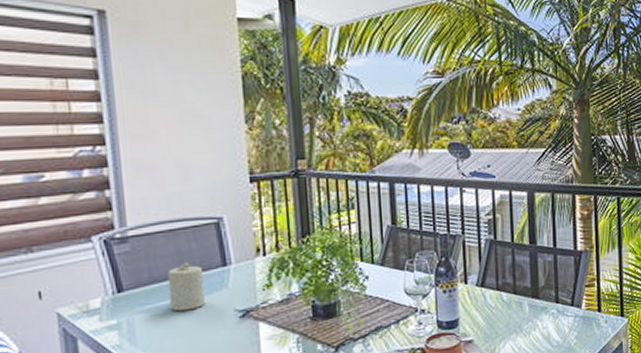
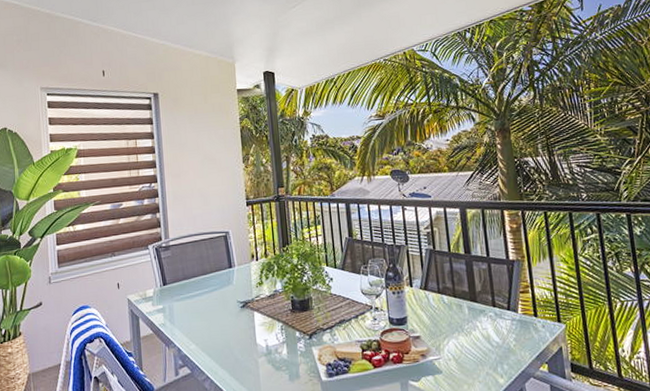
candle: present [167,262,206,312] -> none [194,264,219,301]

